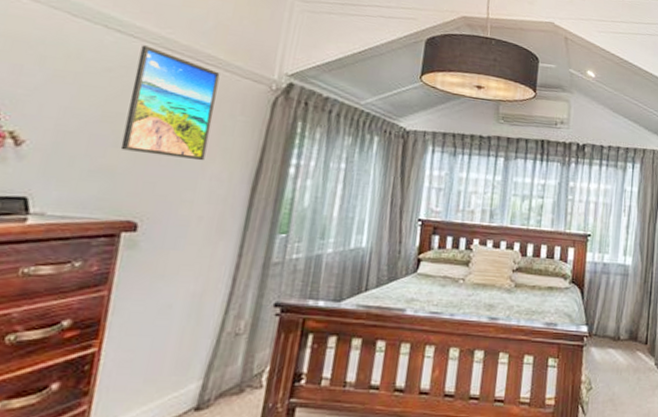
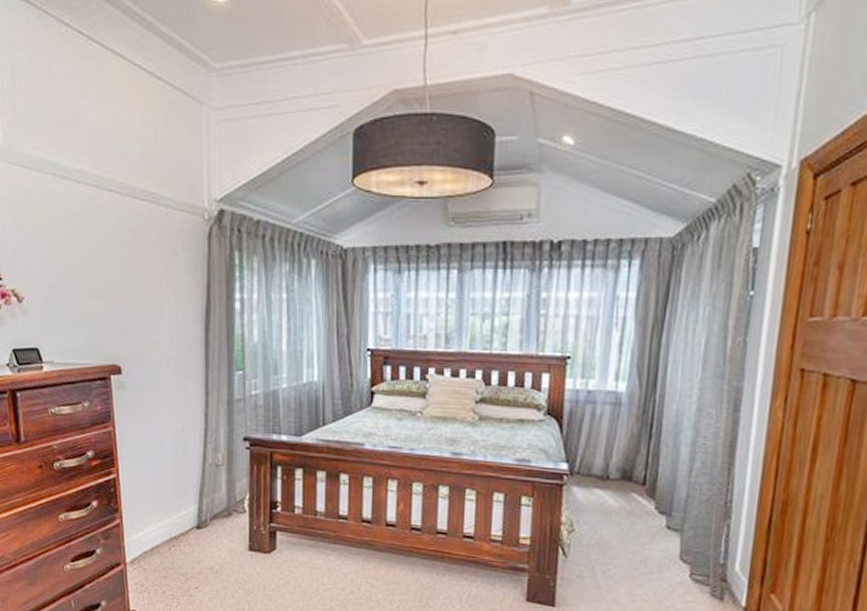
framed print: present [120,45,220,161] -> none [86,190,160,303]

